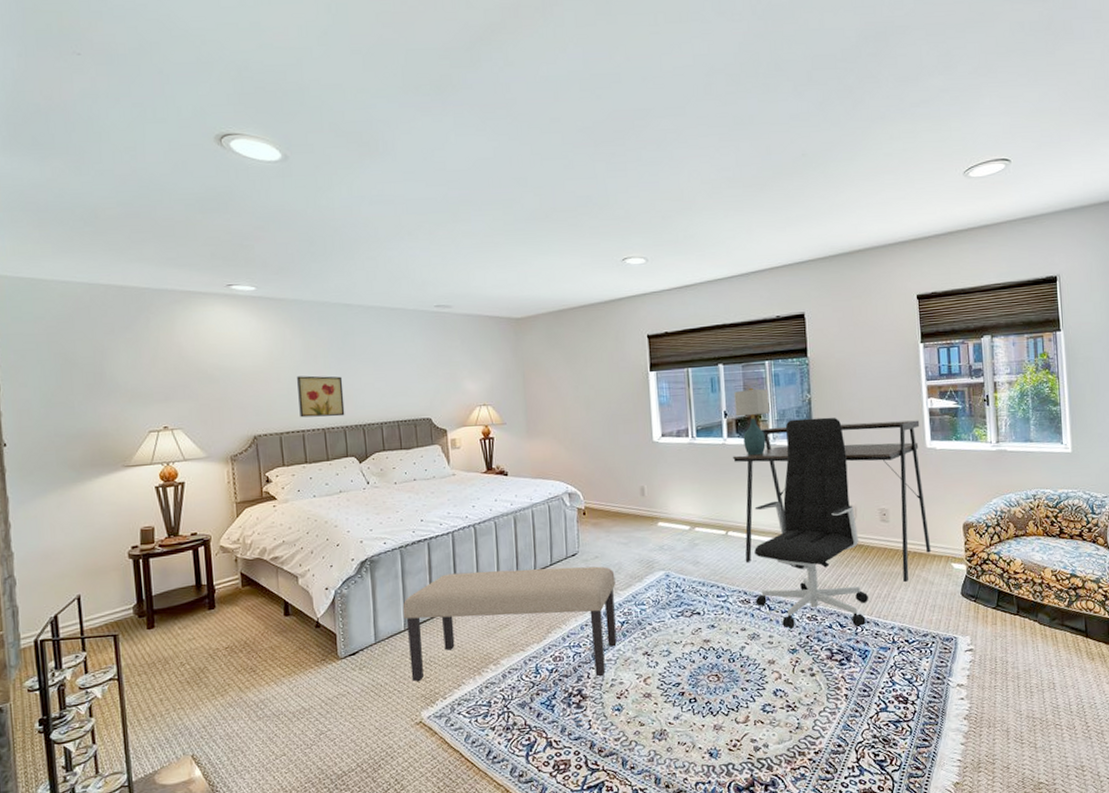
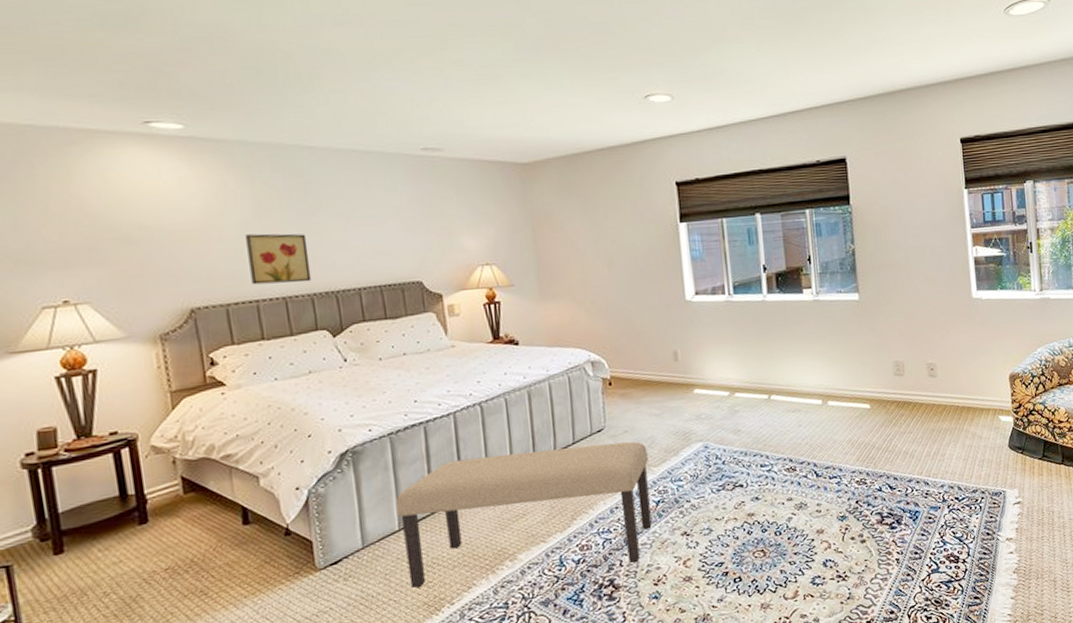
desk: present [733,420,932,582] -> none [774,269,979,438]
table lamp: present [734,387,770,456] -> none [773,238,812,313]
office chair: present [754,417,868,630] -> none [798,268,918,496]

